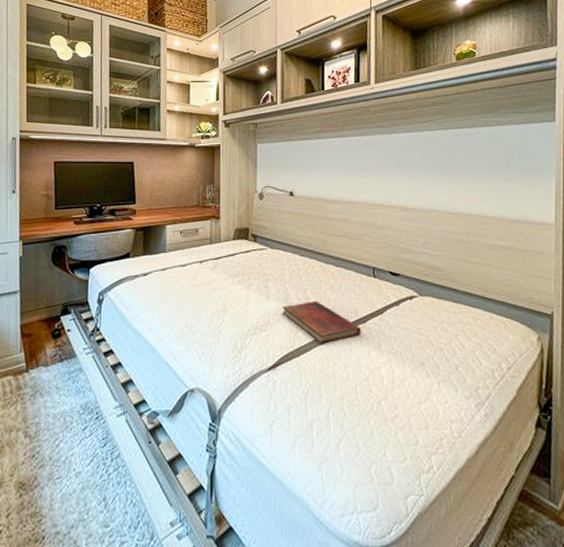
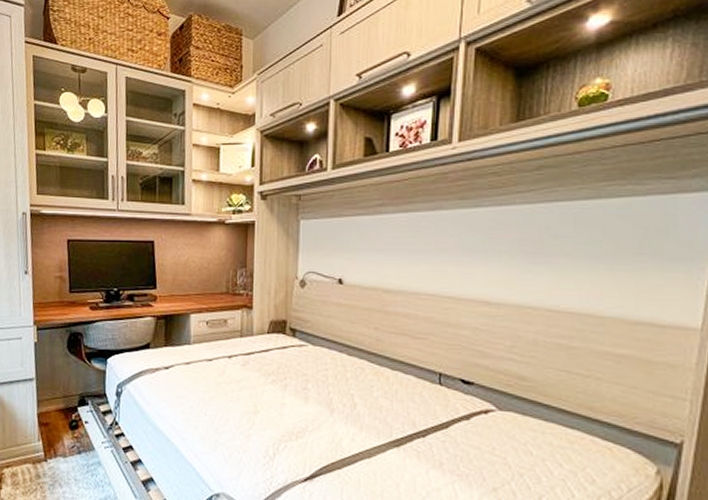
diary: present [282,300,362,344] -> none [323,407,420,458]

